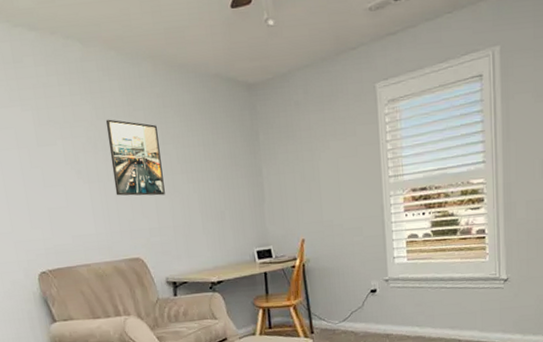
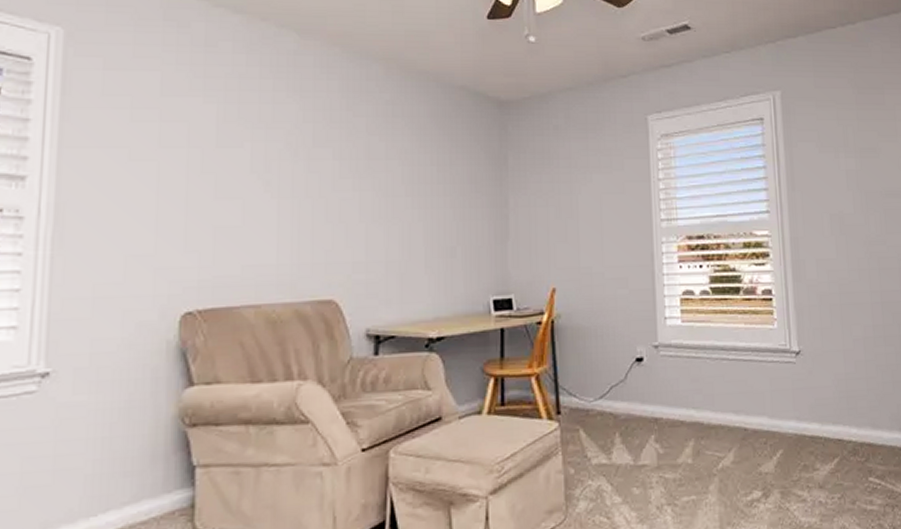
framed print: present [105,119,165,196] -> none [313,123,380,221]

